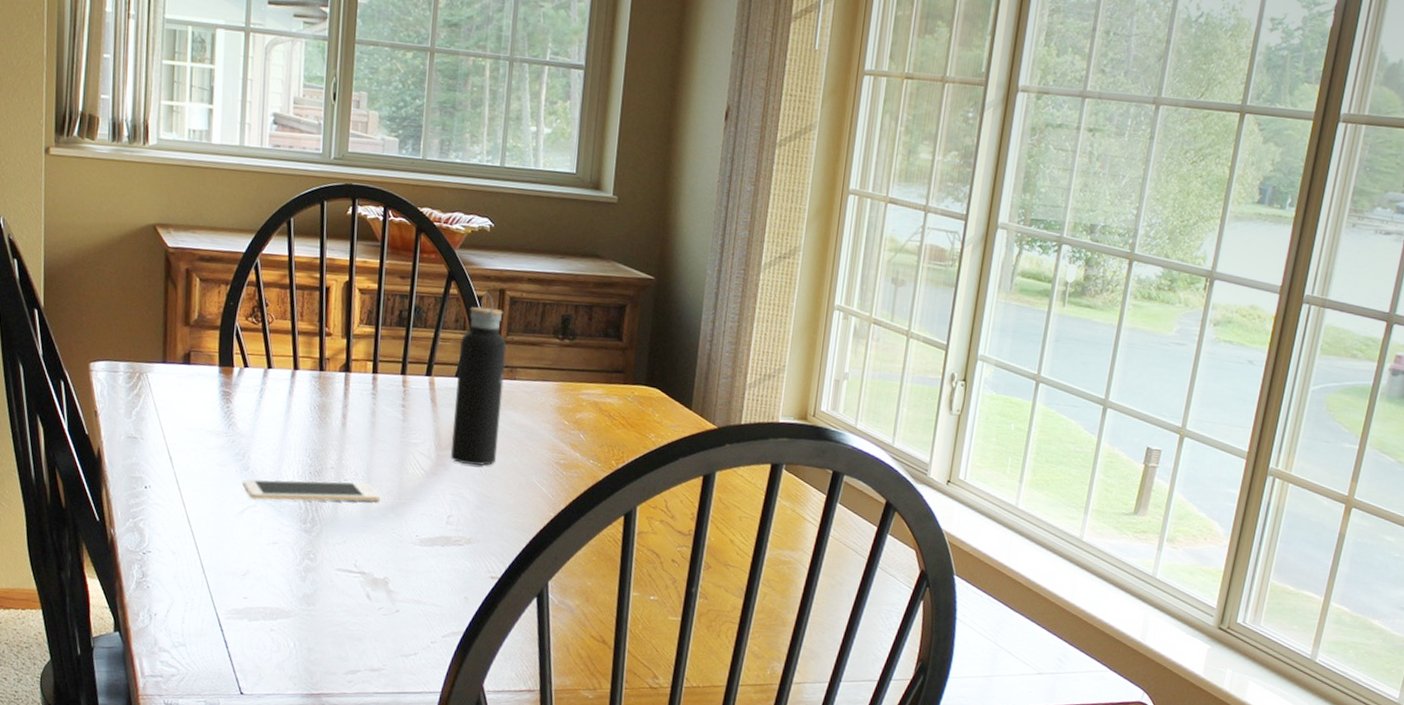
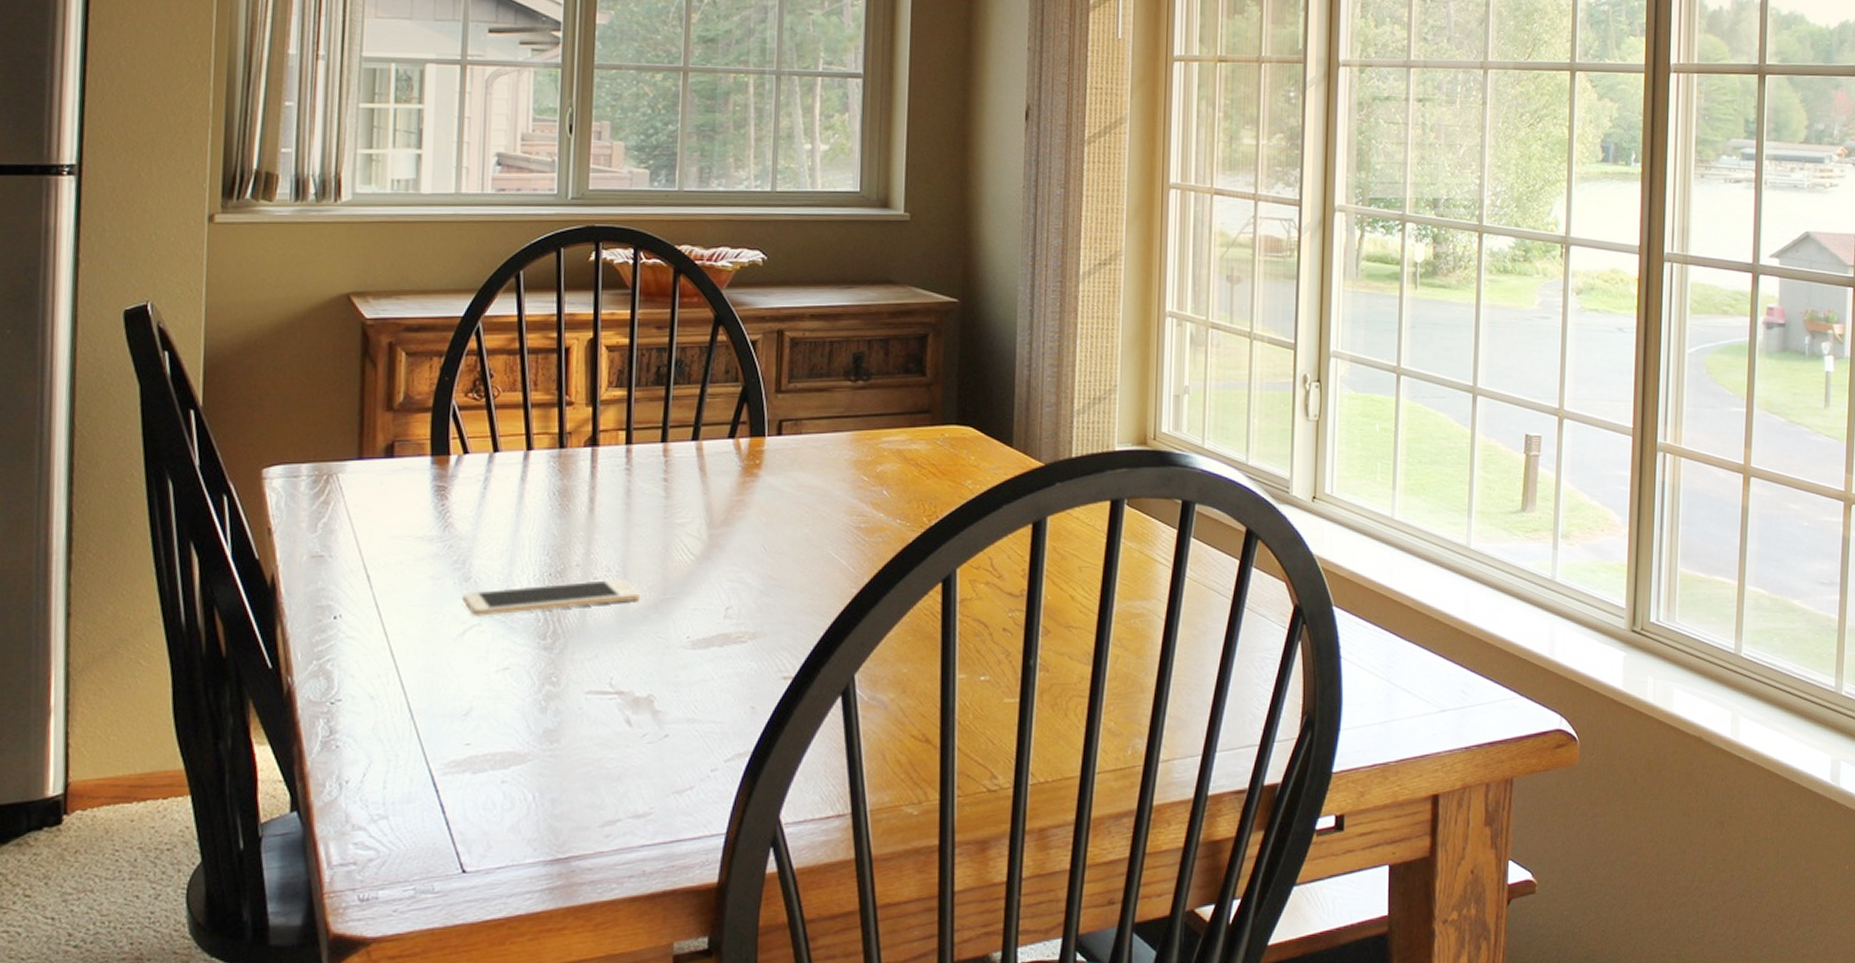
water bottle: present [450,293,507,466] -> none [725,336,789,541]

